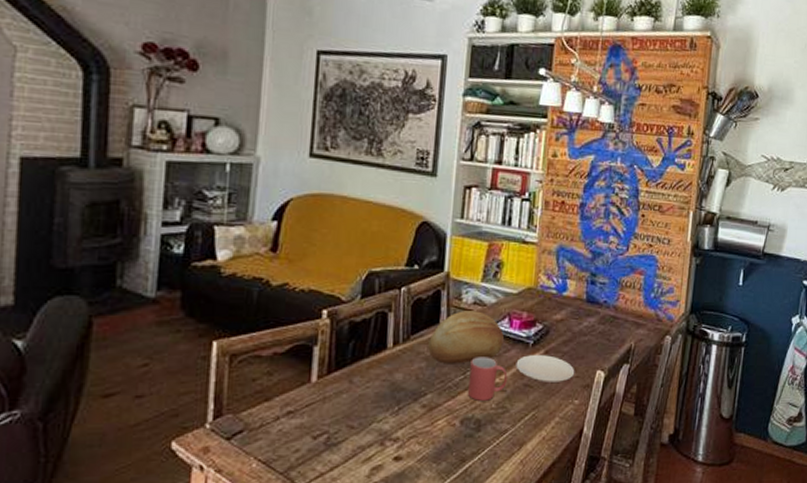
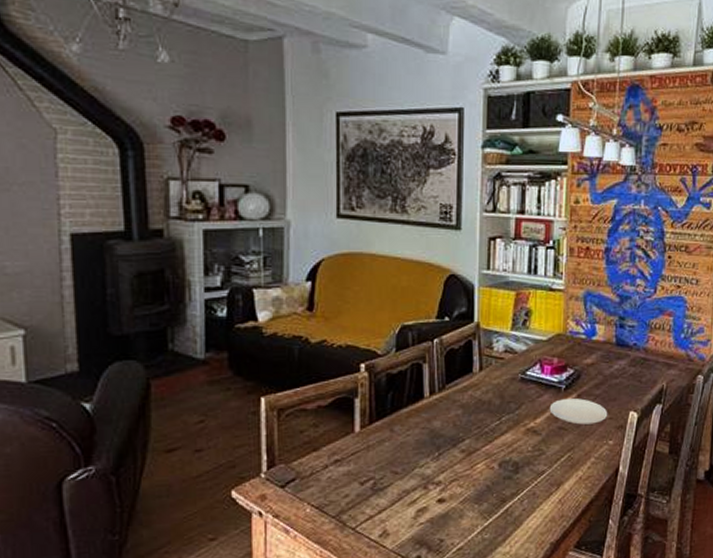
bread: present [427,311,504,364] -> none [462,359,536,411]
mug: present [468,357,508,401] -> none [505,402,542,445]

